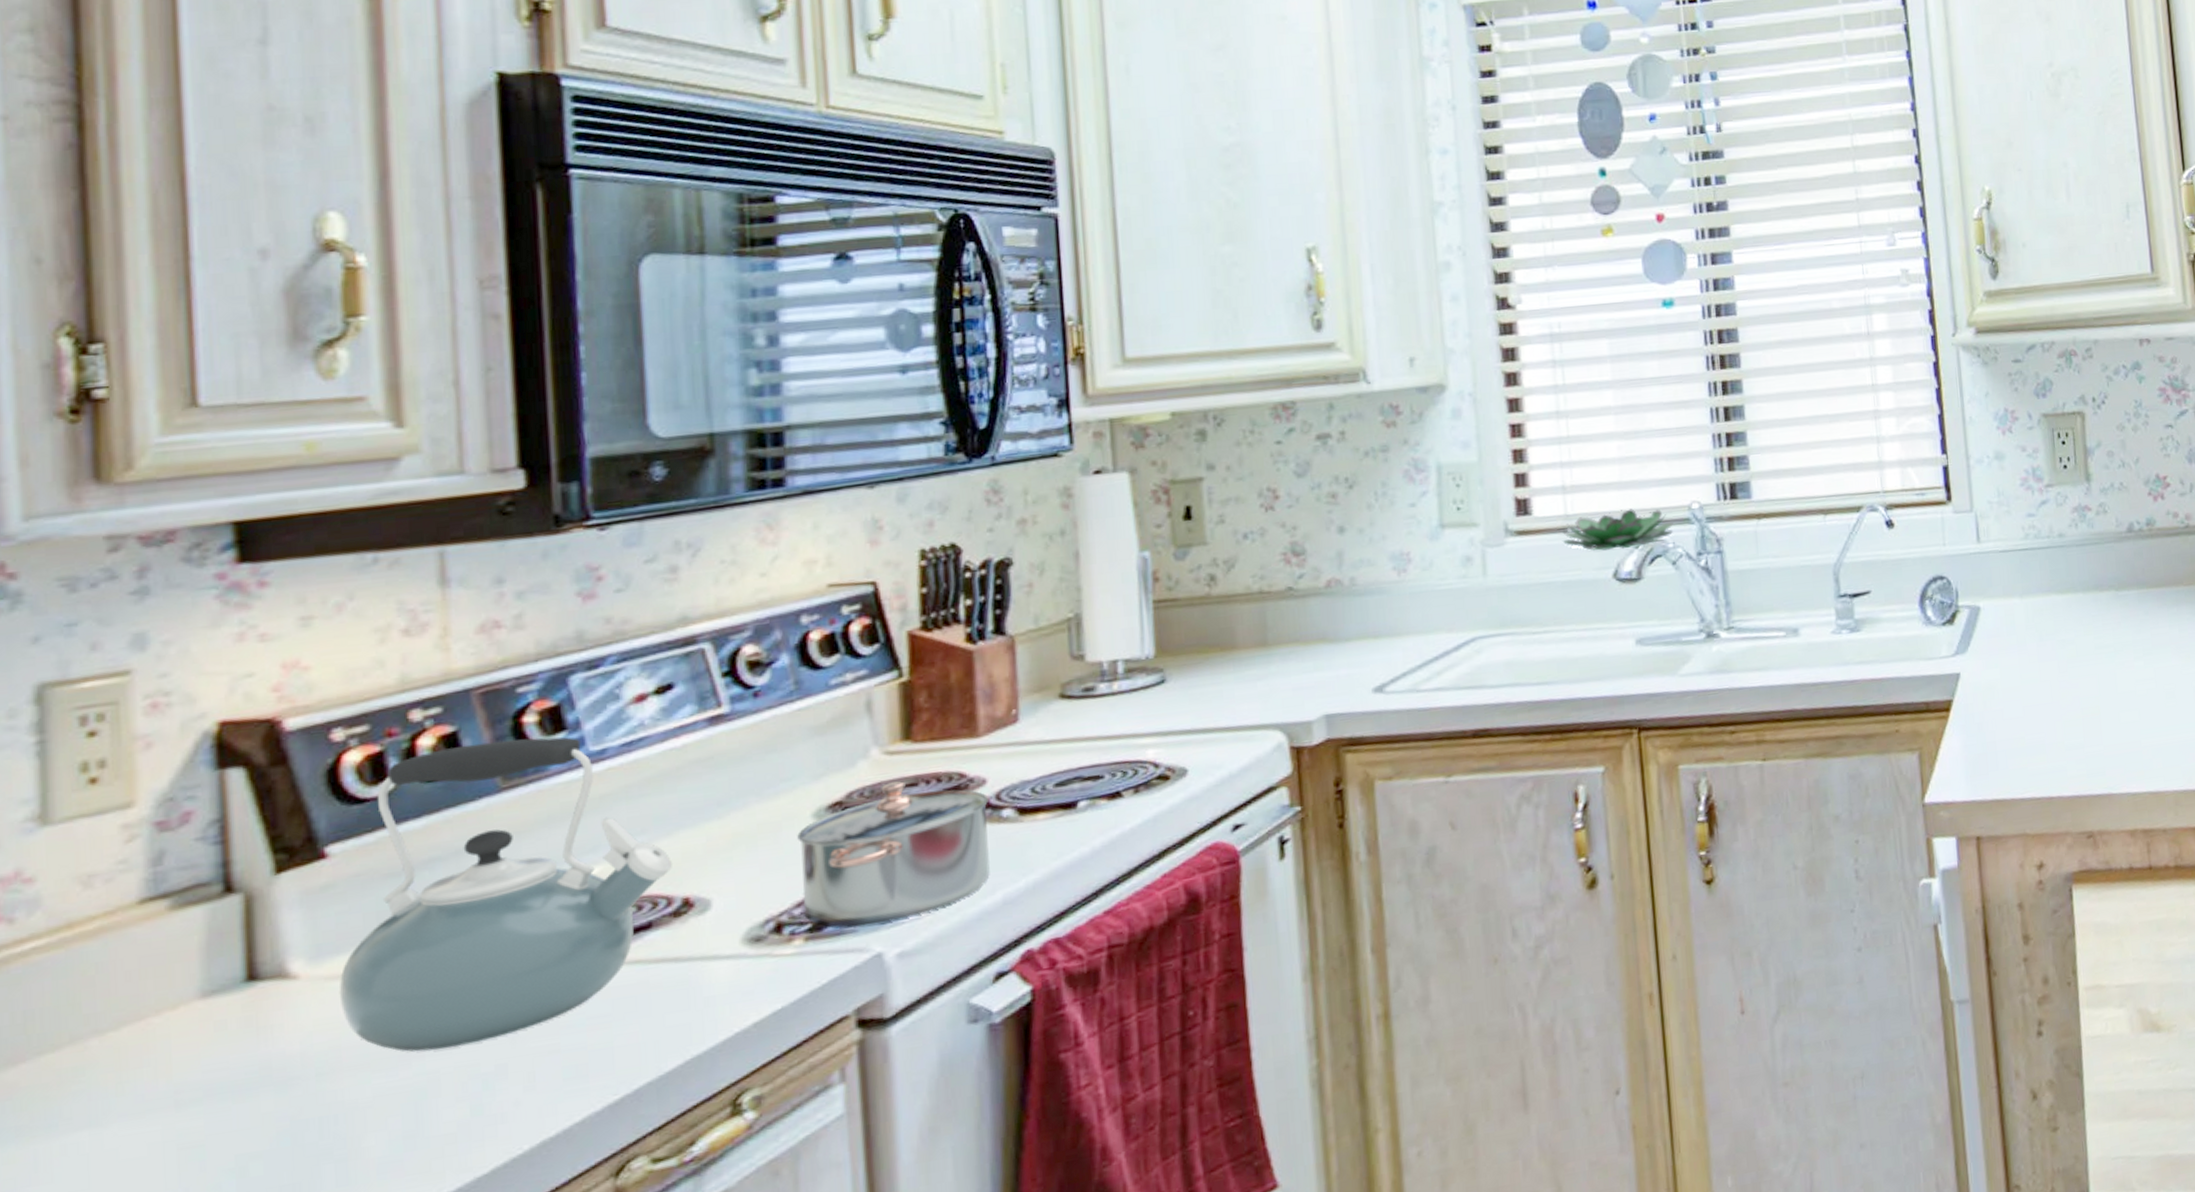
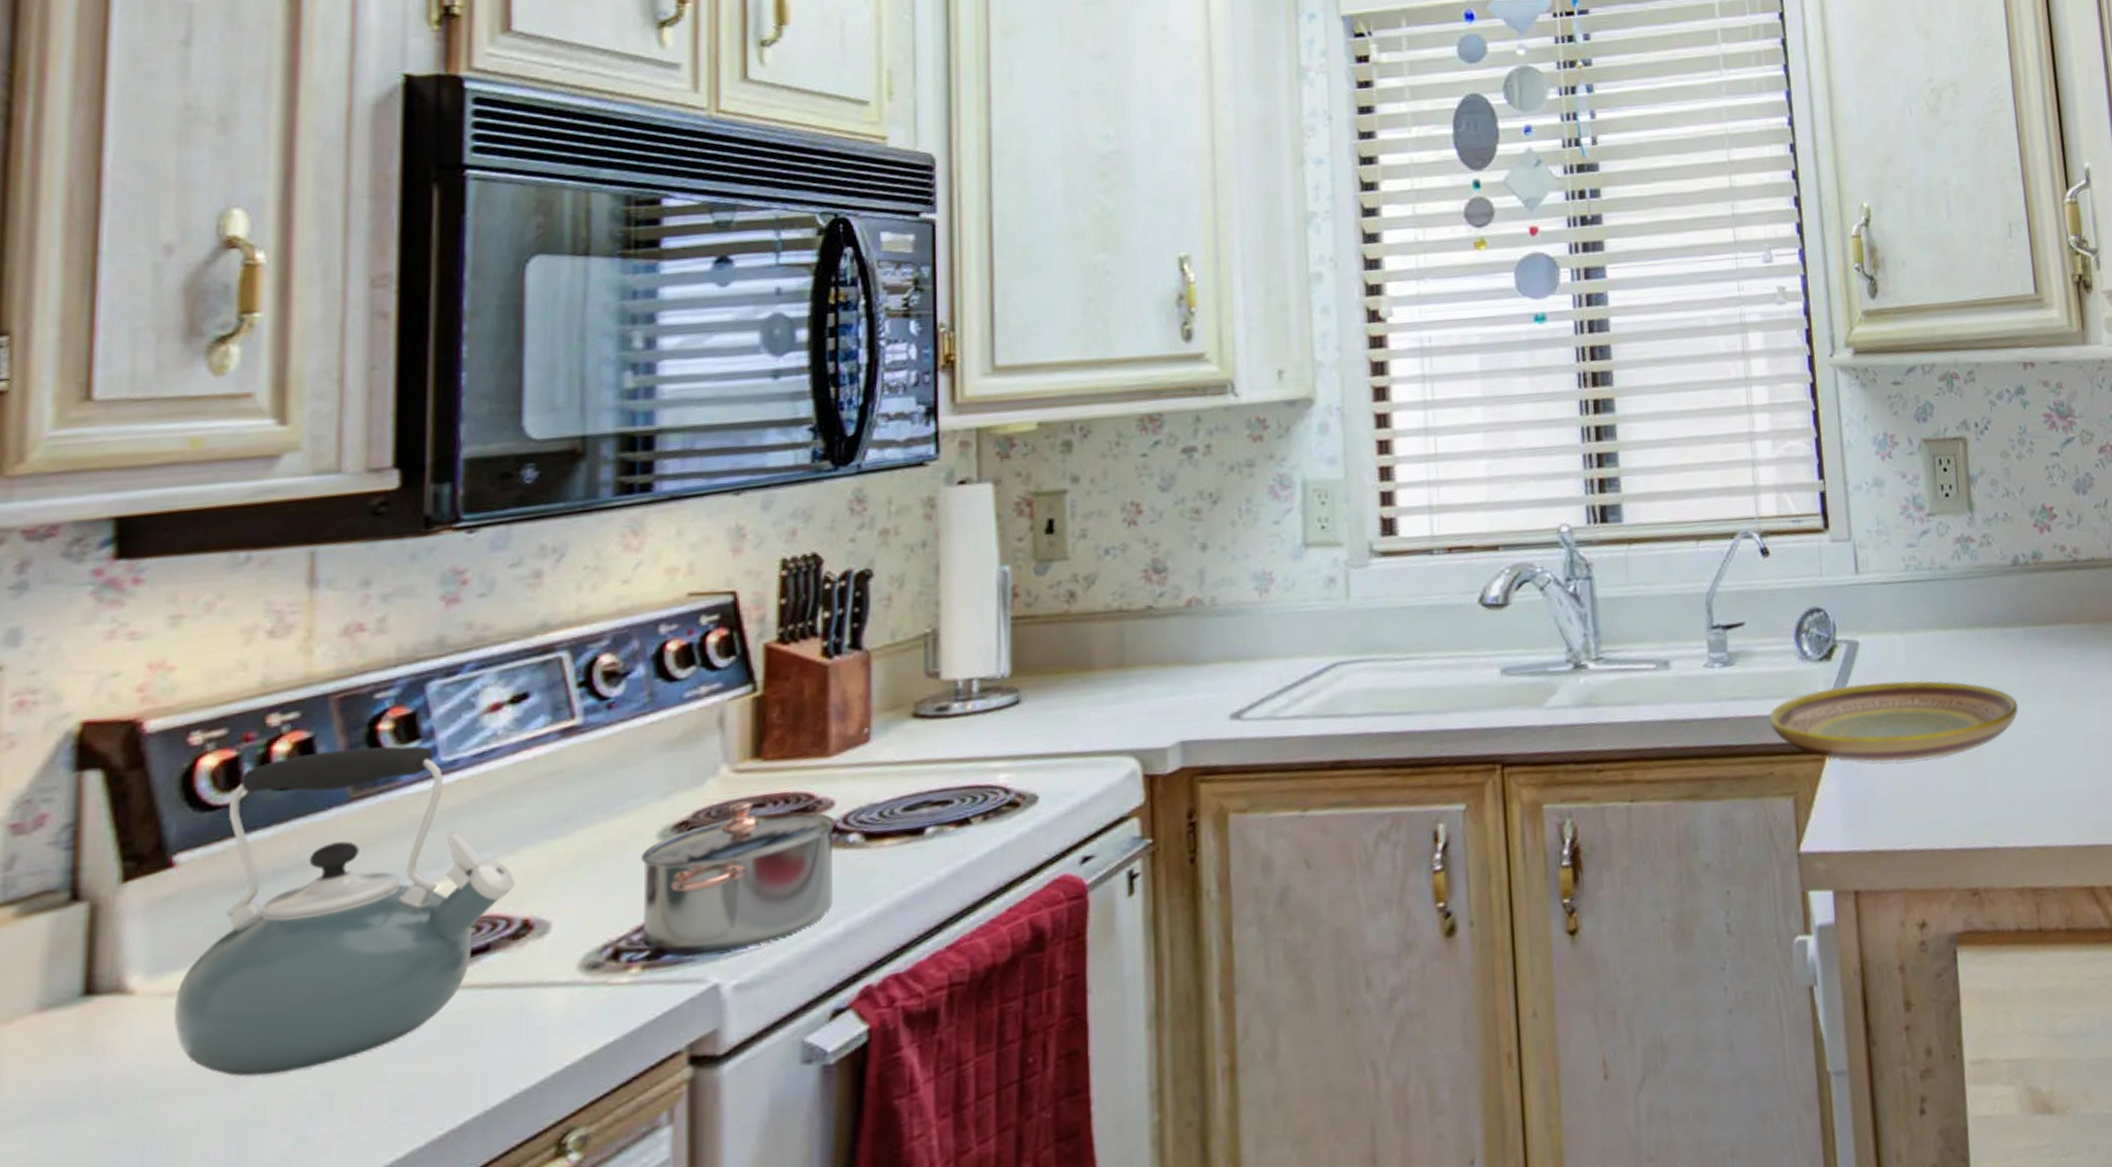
succulent plant: present [1562,509,1674,551] -> none [1427,531,1542,574]
plate: none [1894,641,2132,719] -> present [1768,680,2019,763]

